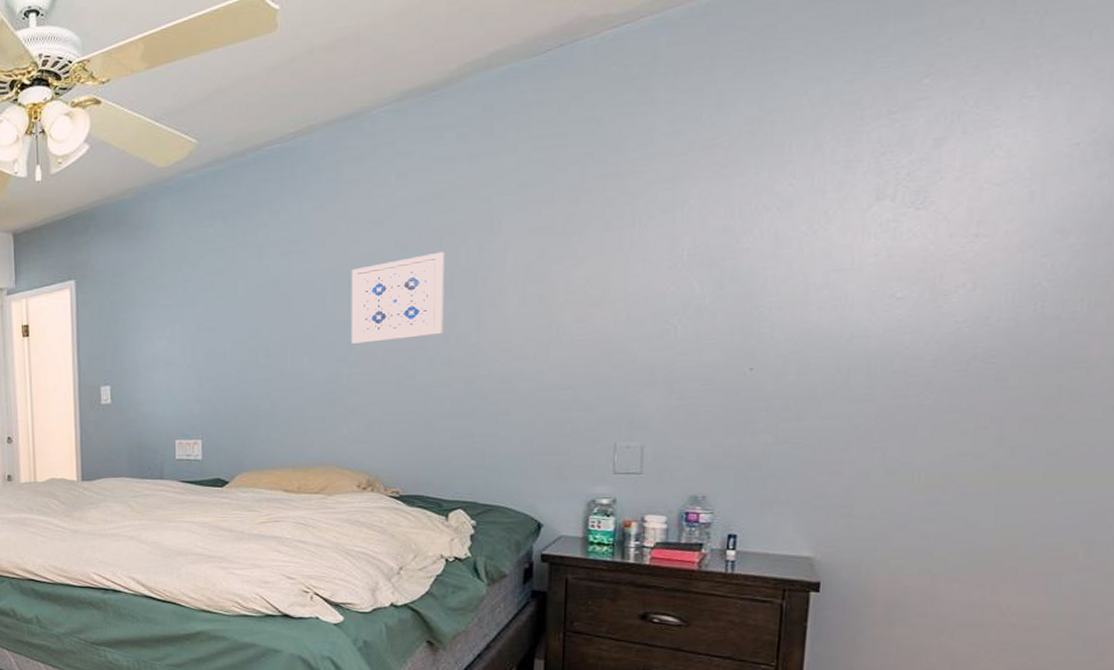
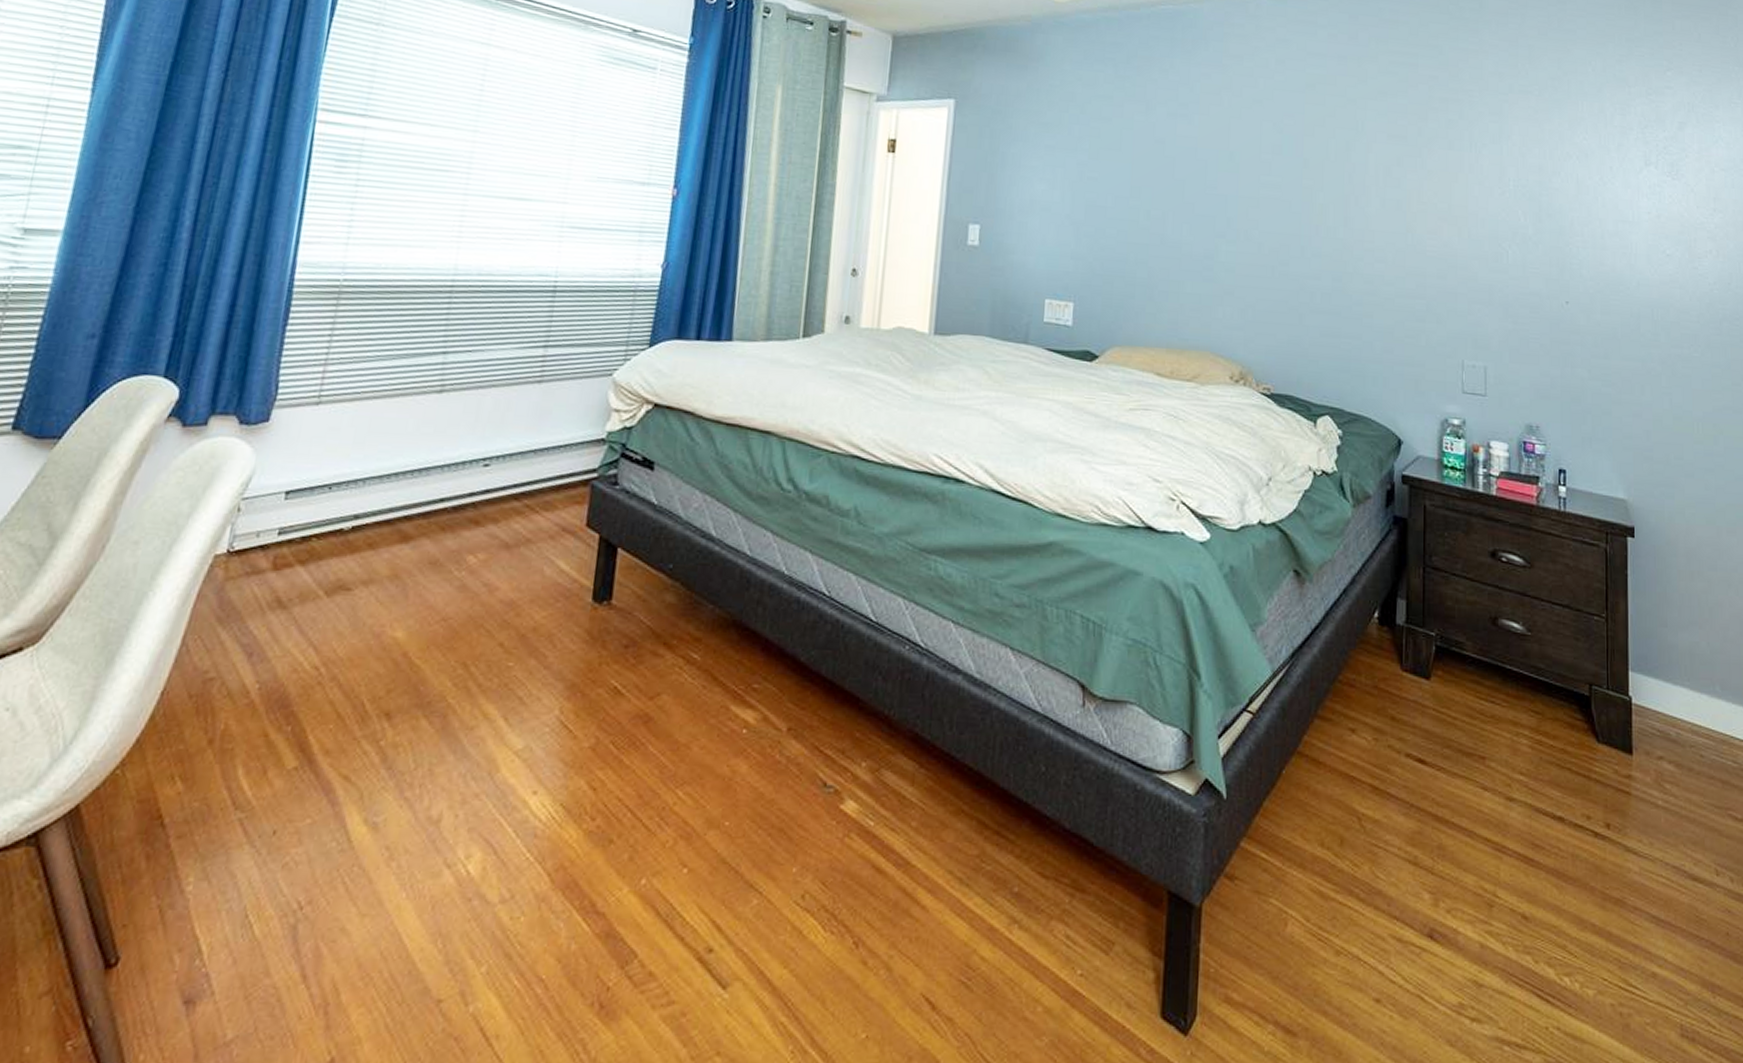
wall art: present [351,251,445,344] -> none [1229,141,1317,224]

